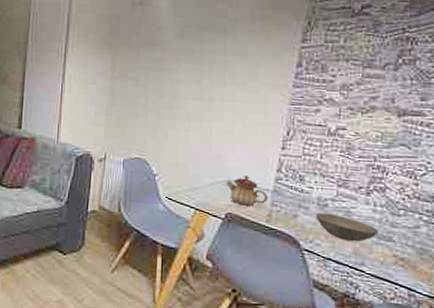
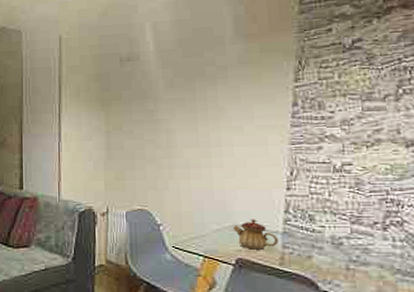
soup bowl: present [315,213,379,242] -> none [331,252,402,280]

